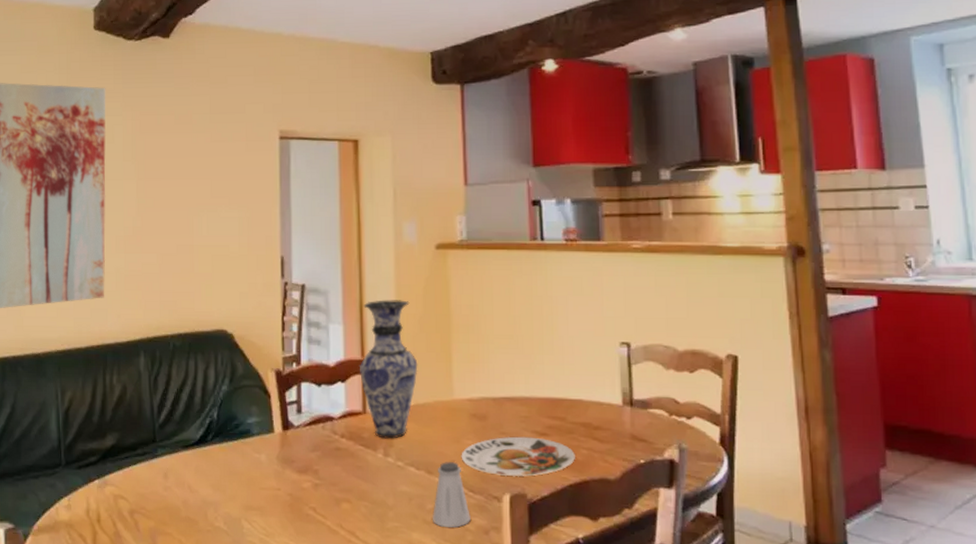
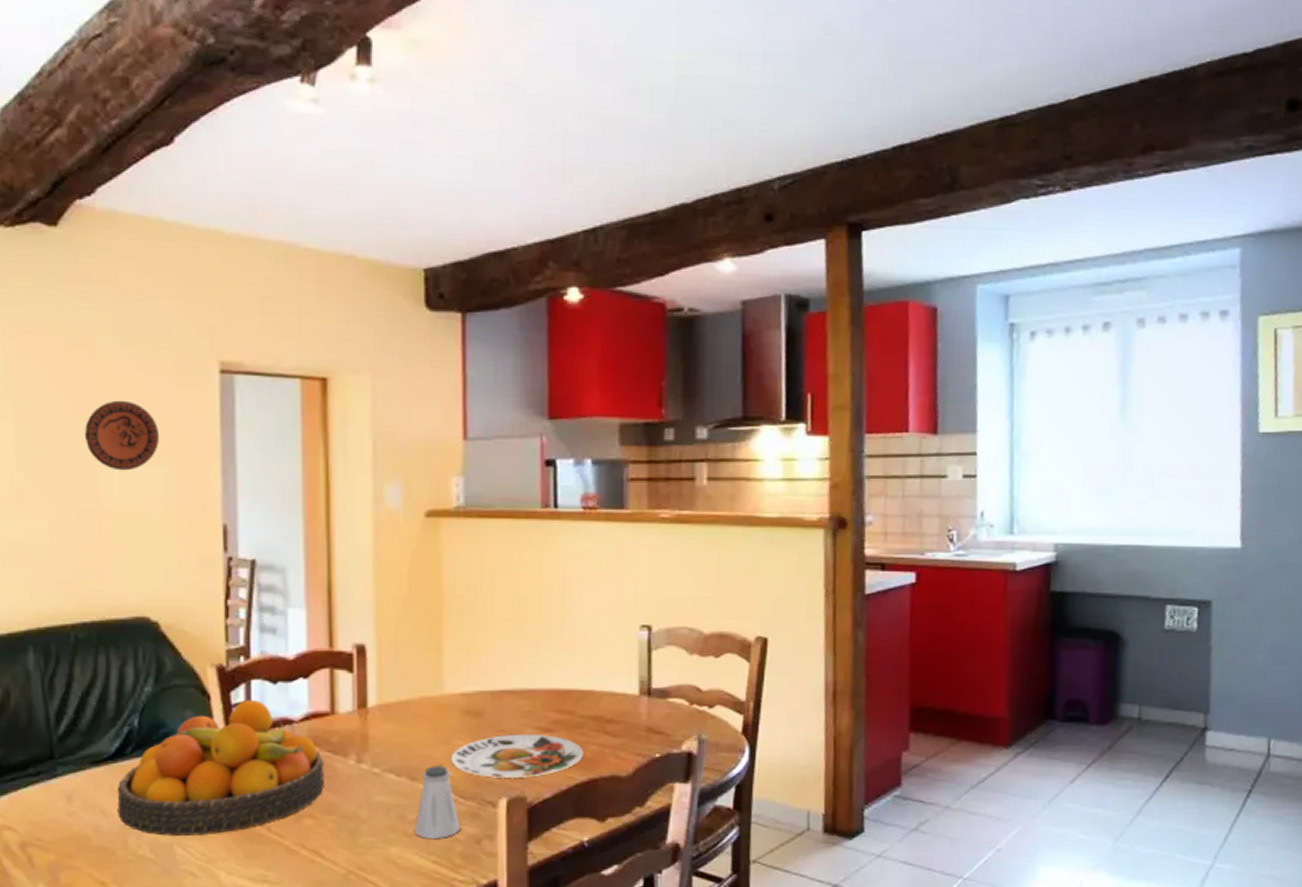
decorative plate: none [184,162,235,216] -> present [85,400,159,471]
fruit bowl: none [200,398,358,513] -> present [117,699,324,836]
vase: present [359,300,418,439] -> none [326,578,401,743]

